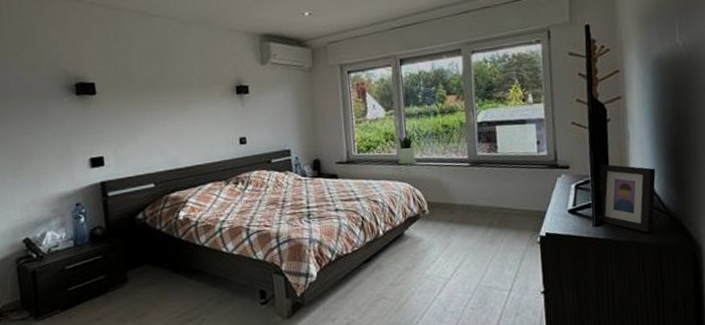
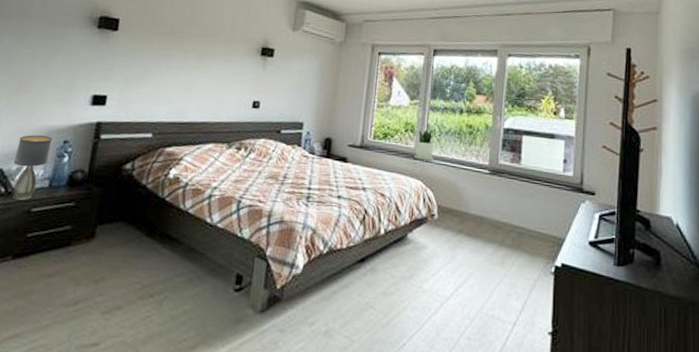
table lamp: none [35,202,67,263] -> present [12,135,53,201]
picture frame: present [597,164,656,233] -> none [619,196,688,284]

